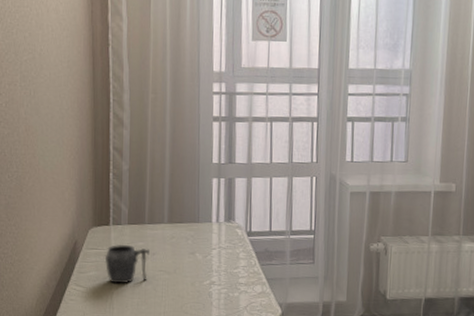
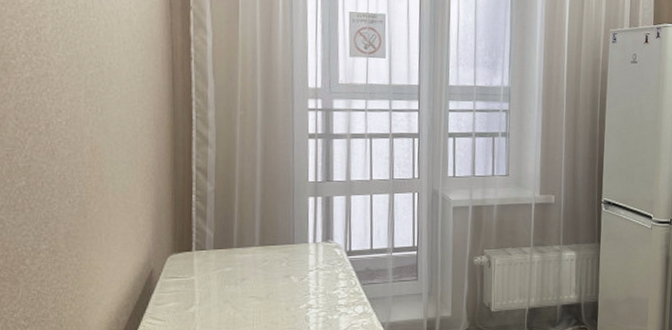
mug: present [104,245,151,284] -> none [186,272,240,314]

